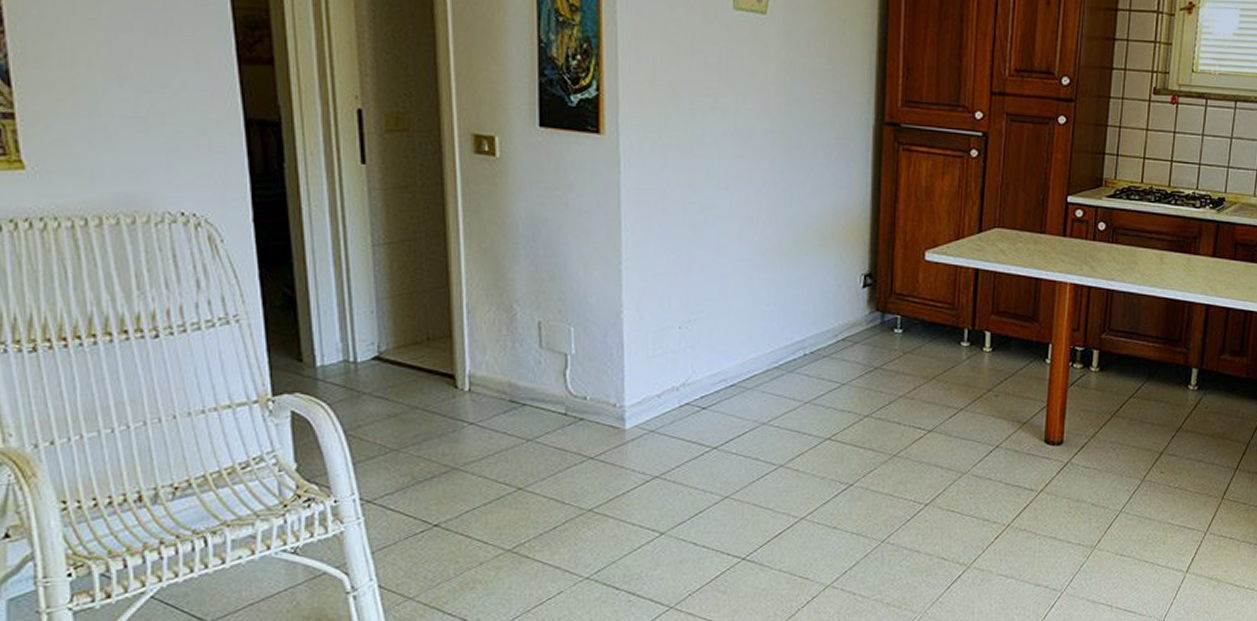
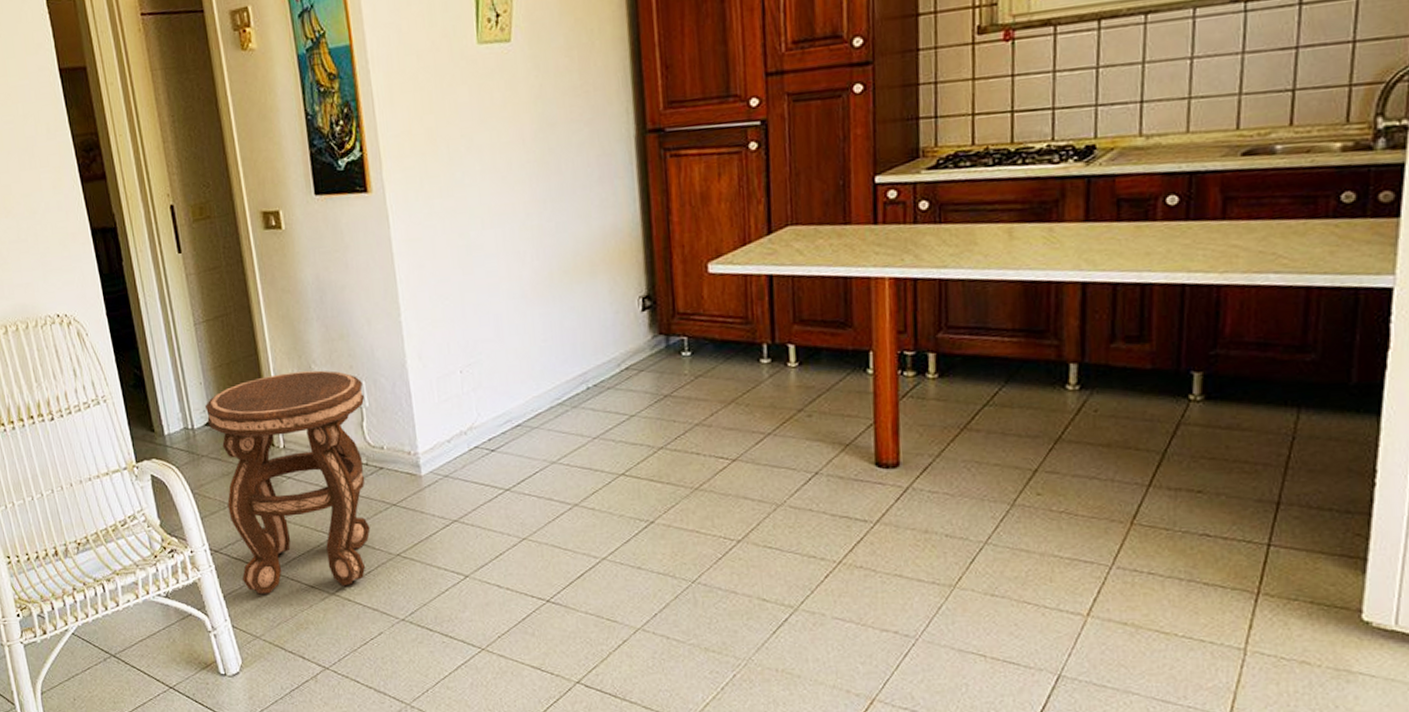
side table: none [374,310,572,551] -> present [204,370,371,595]

